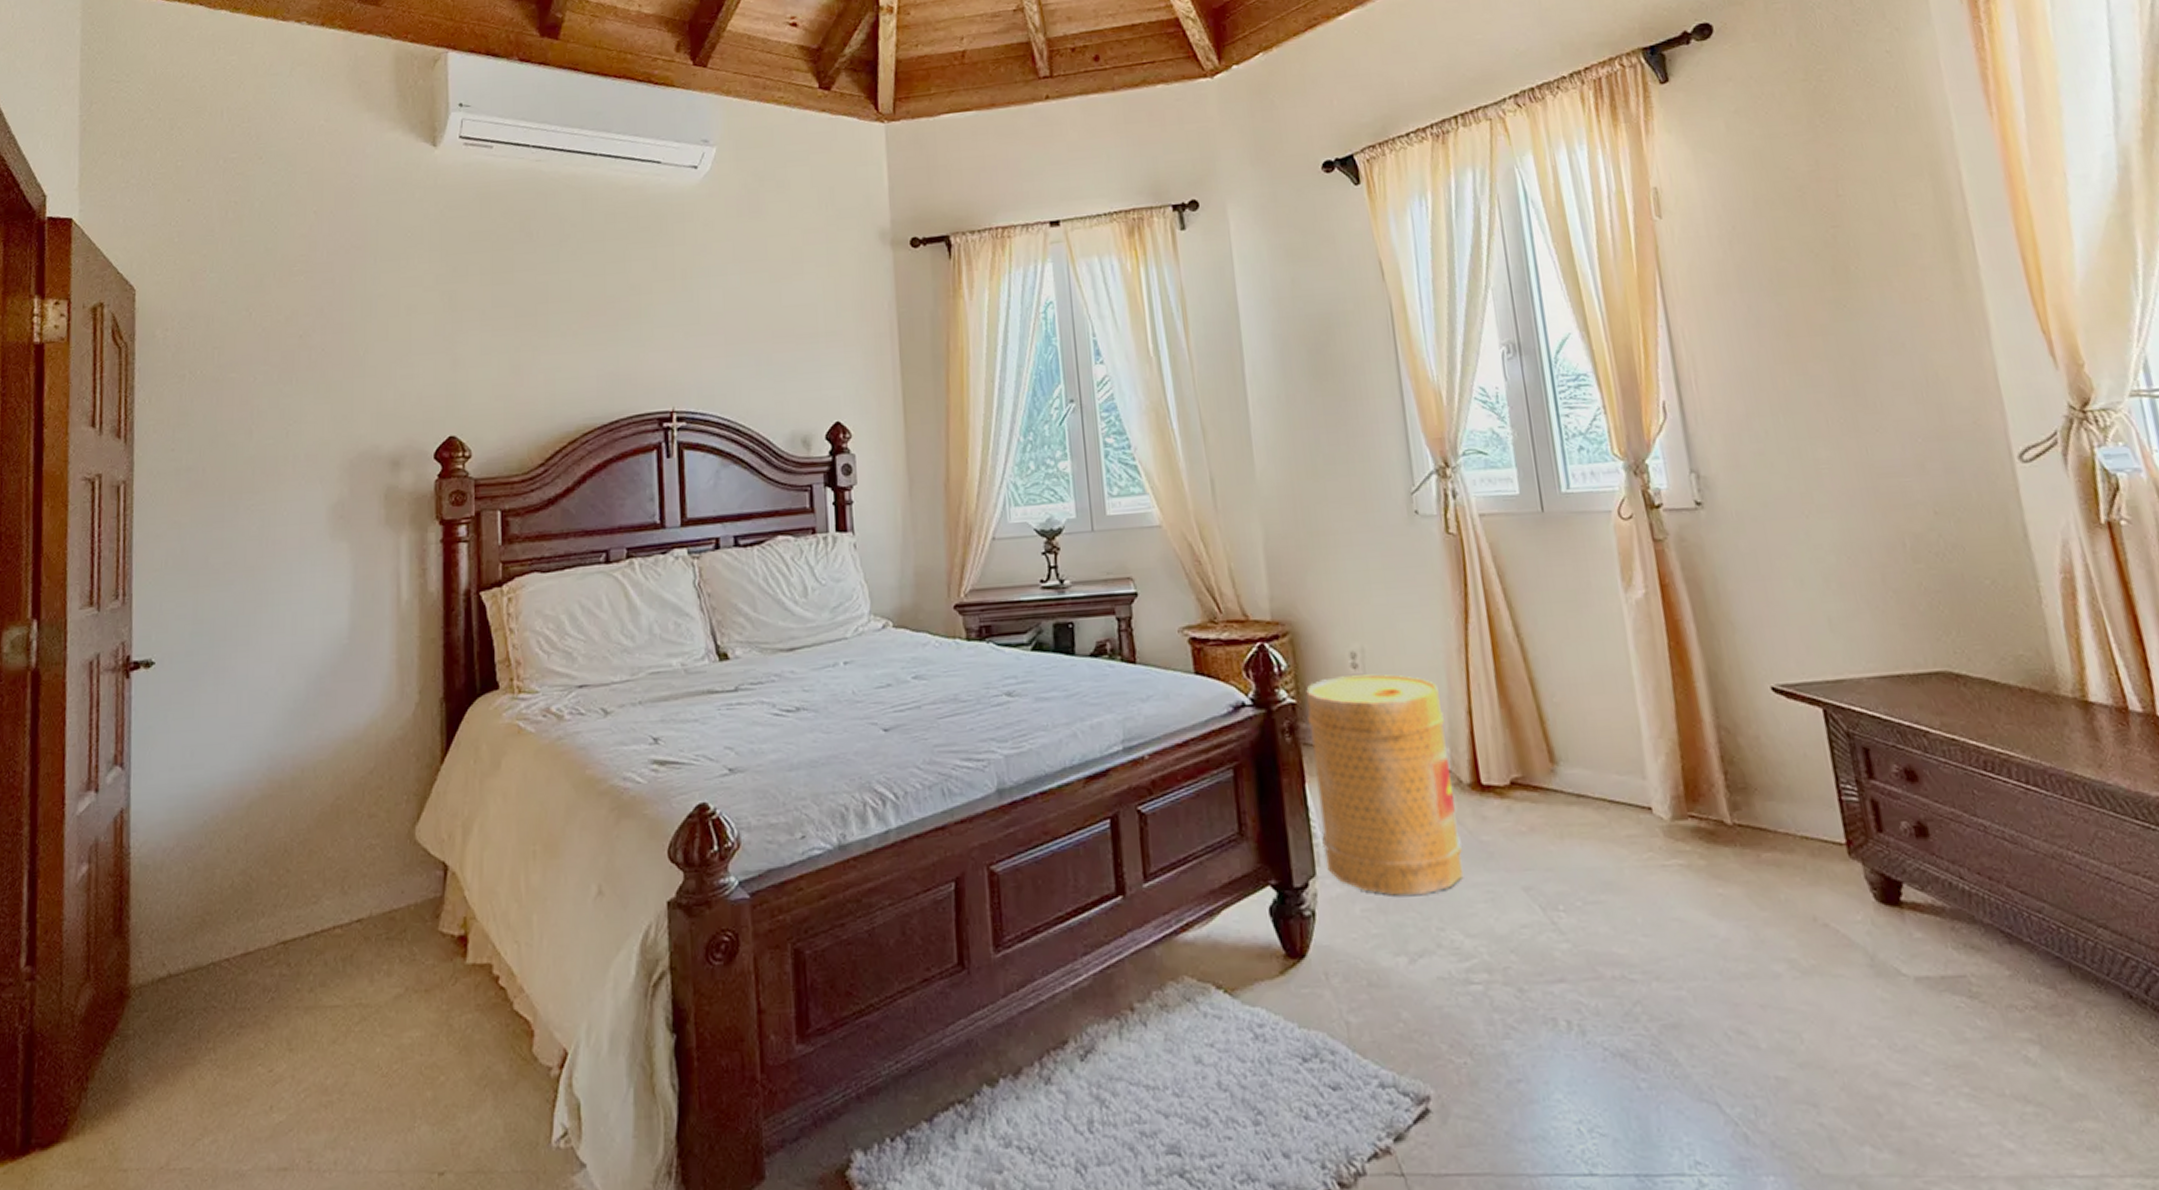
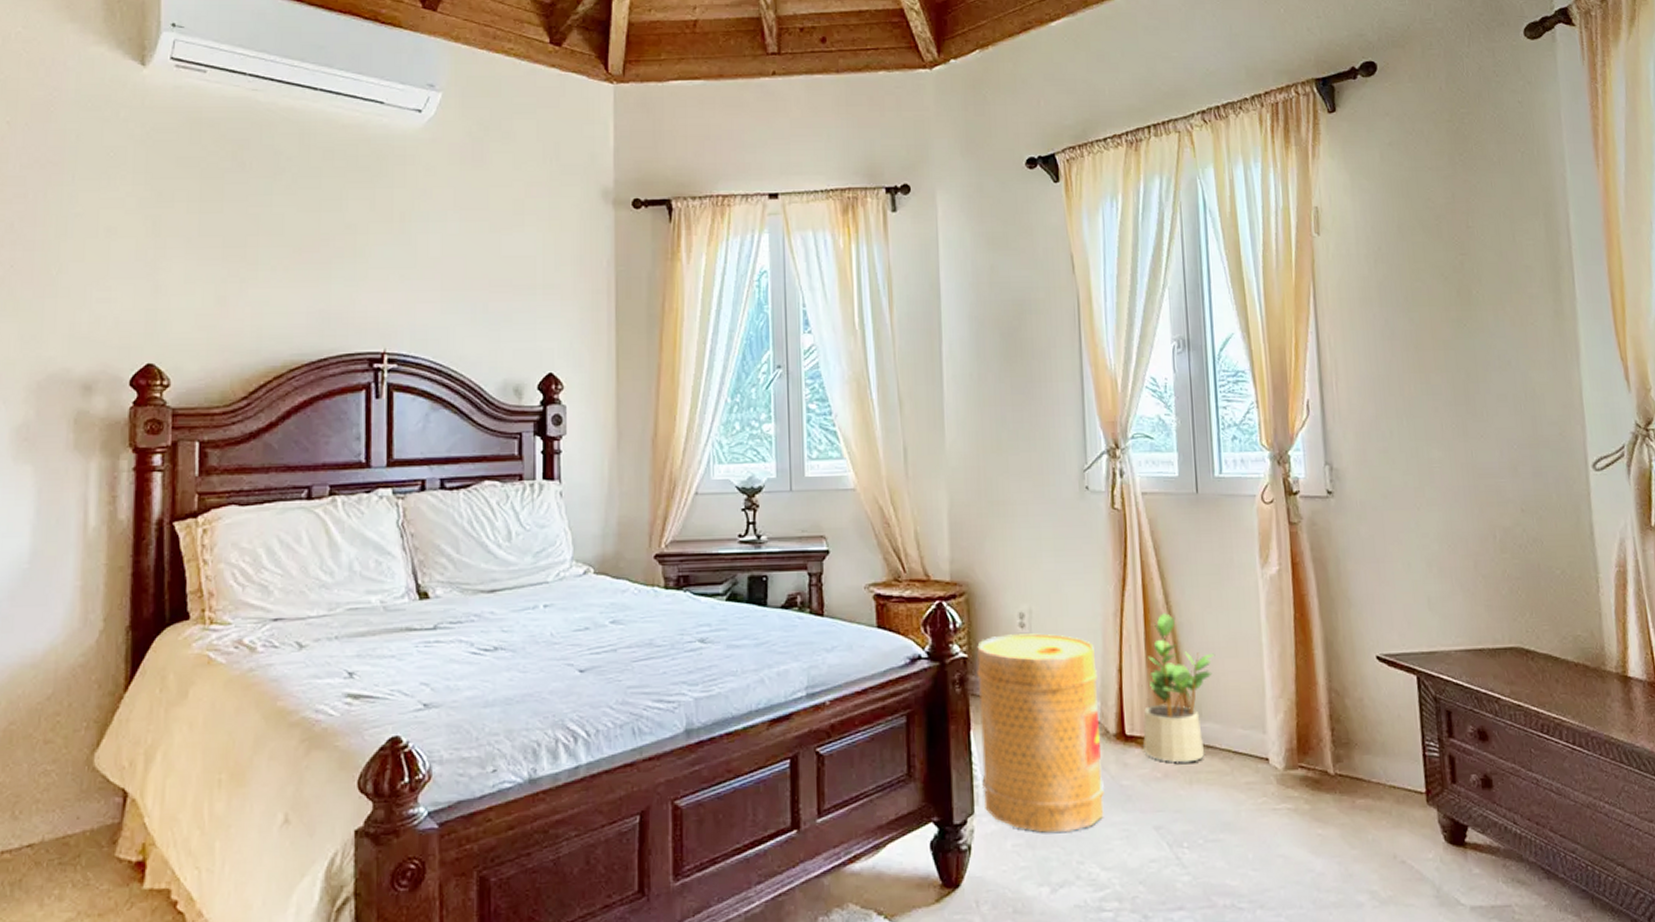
potted plant: none [1500,646,1579,815] -> present [1143,613,1215,763]

